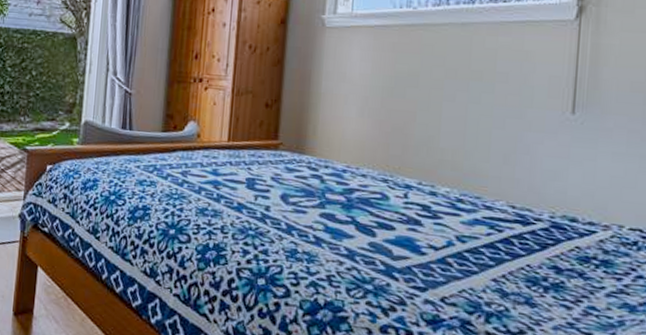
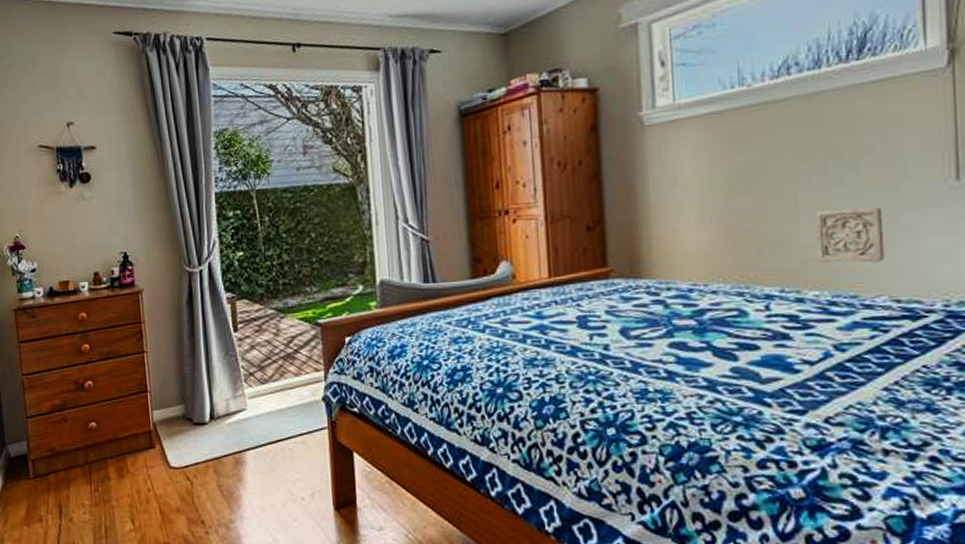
wall ornament: none [453,120,510,172] -> present [816,207,885,263]

